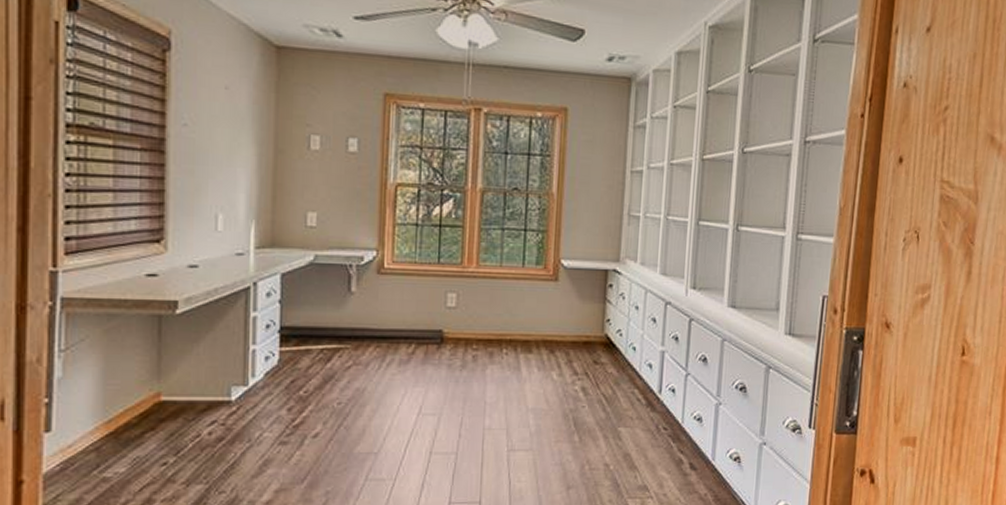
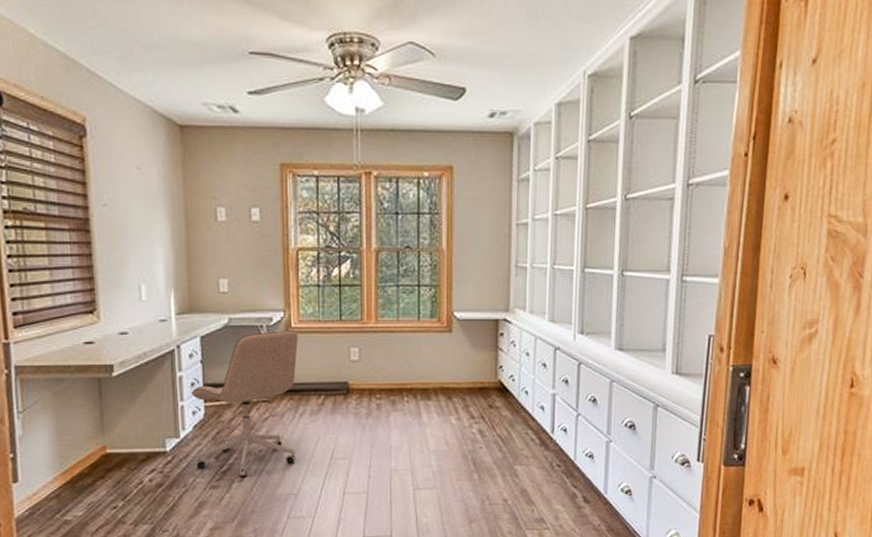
office chair: none [264,271,390,434] -> present [191,330,298,478]

